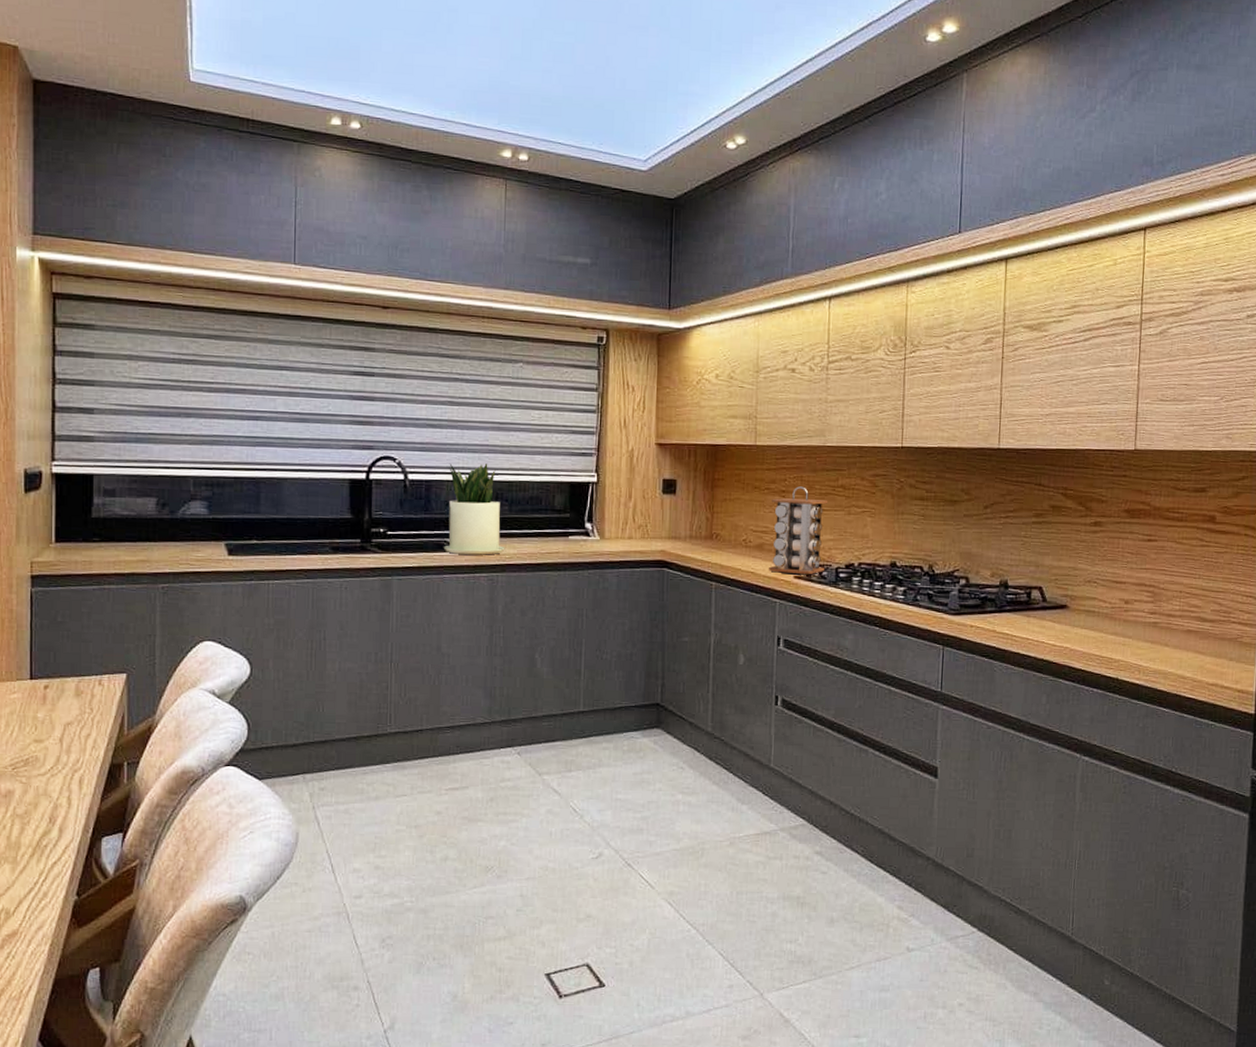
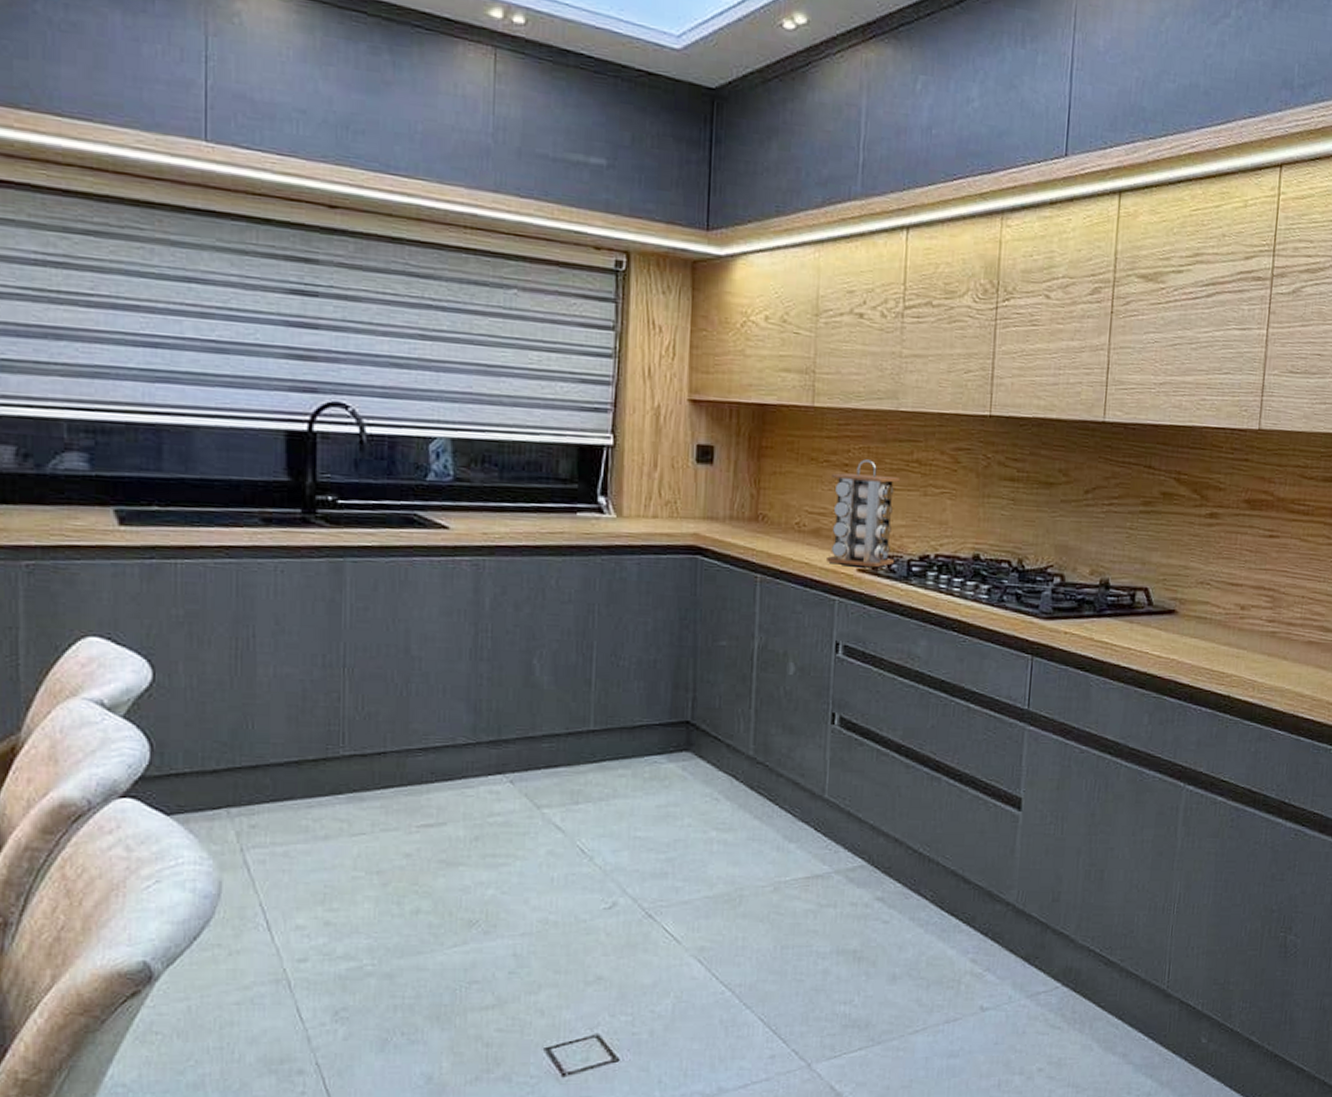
planter: present [443,463,505,555] -> none [412,415,494,534]

